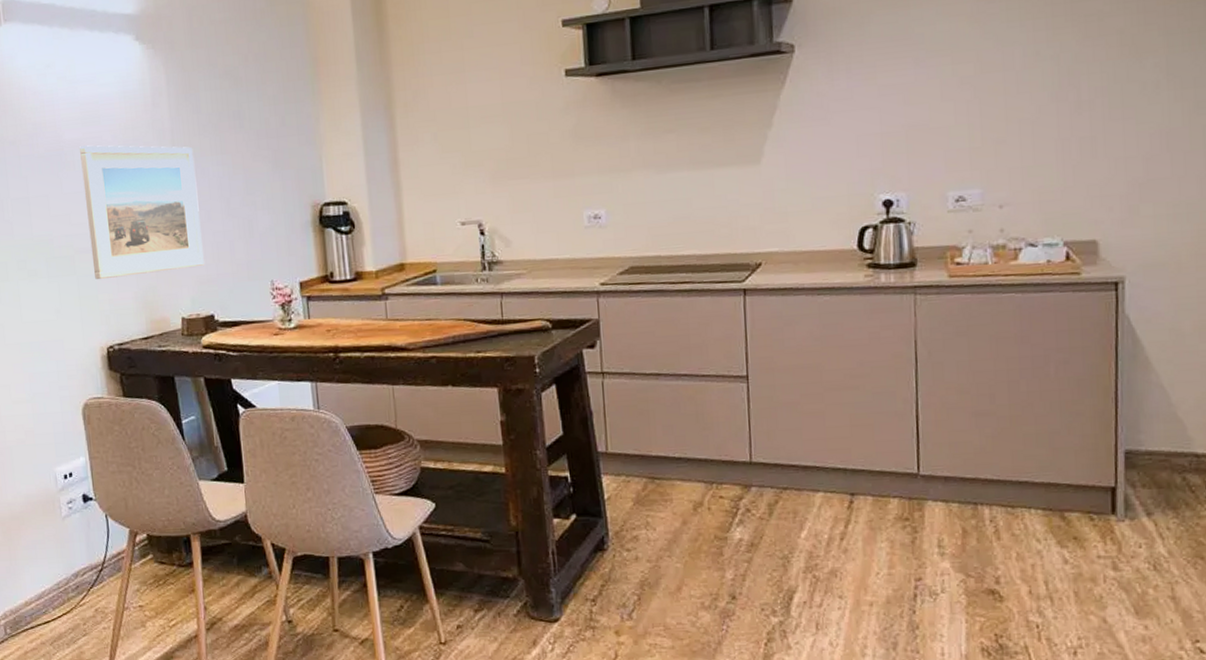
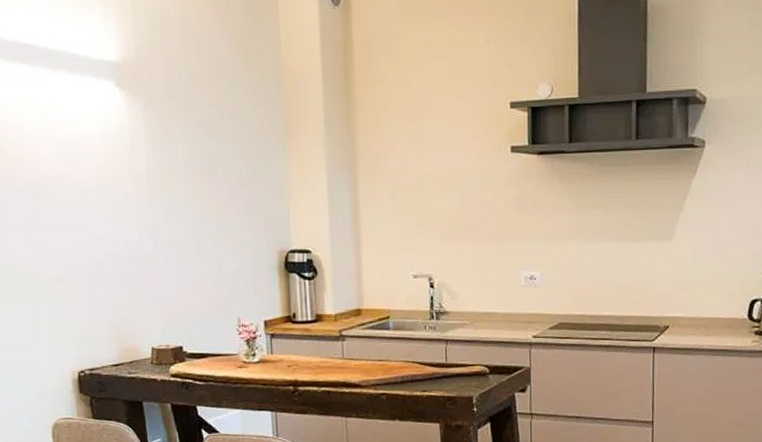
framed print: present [80,145,204,280] -> none [58,181,175,309]

